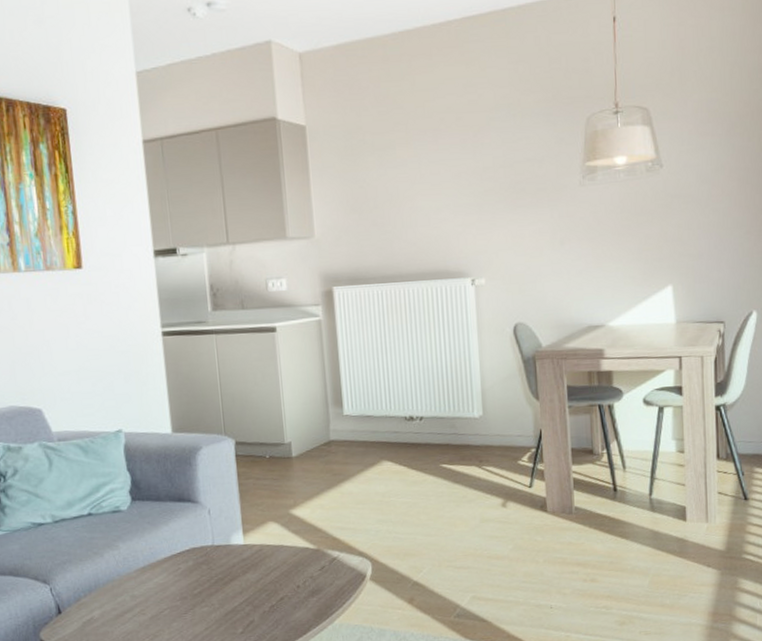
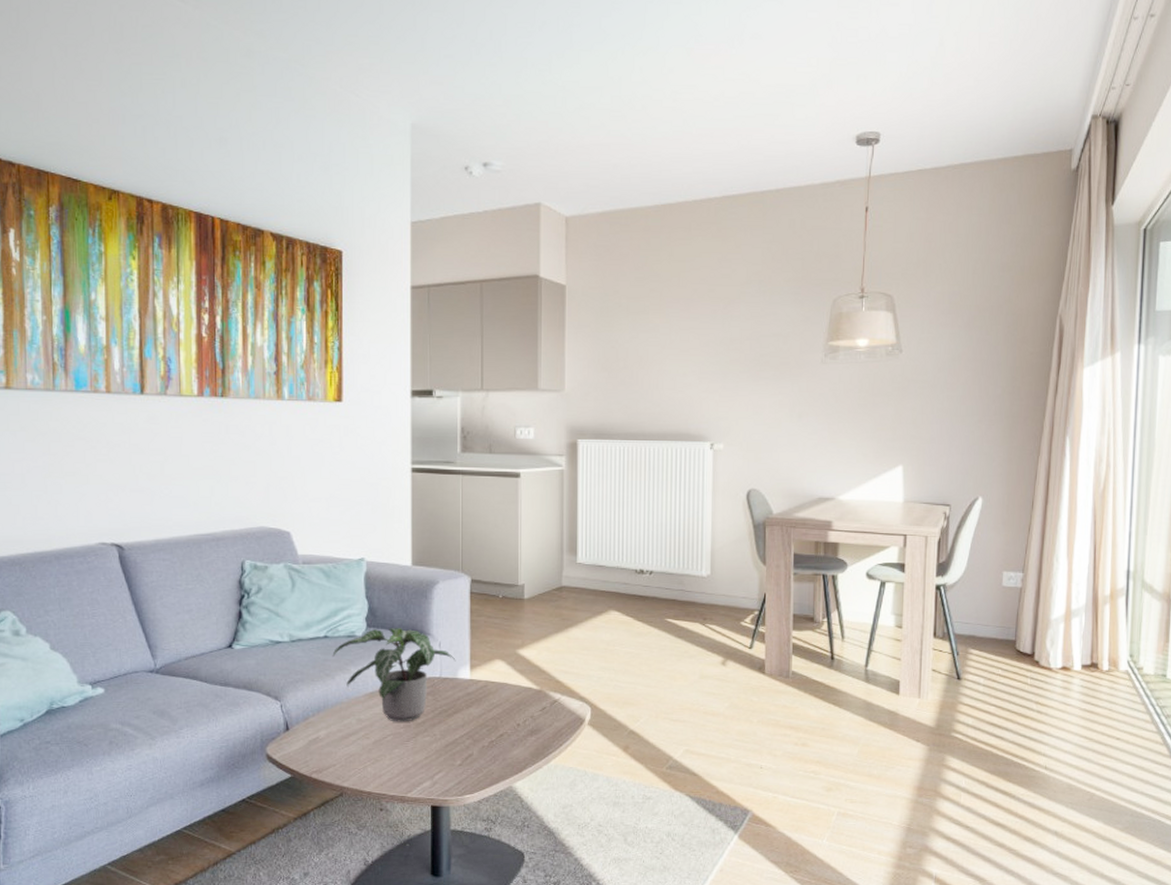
potted plant: none [98,498,228,595] -> present [332,628,456,722]

